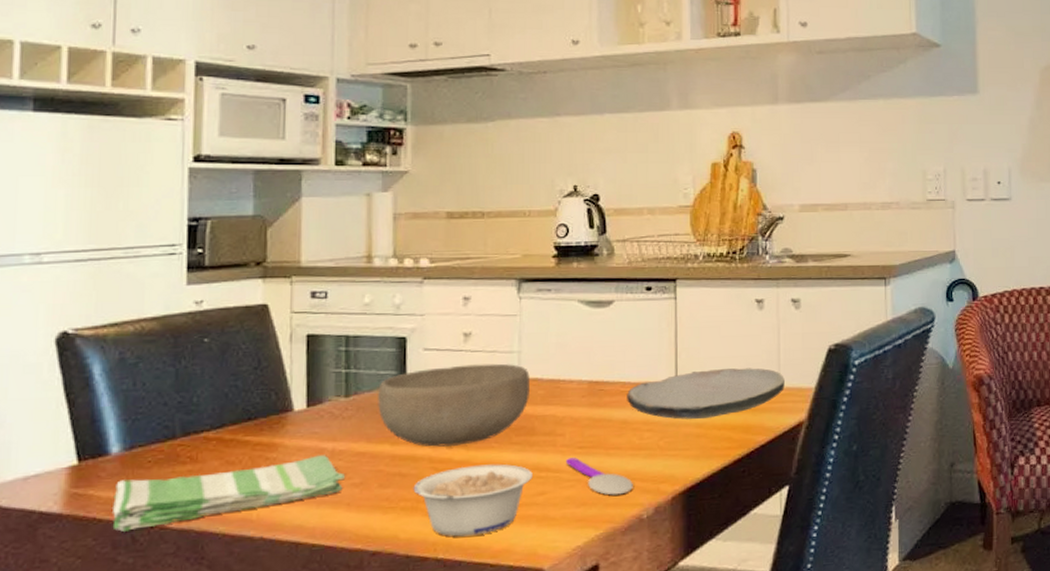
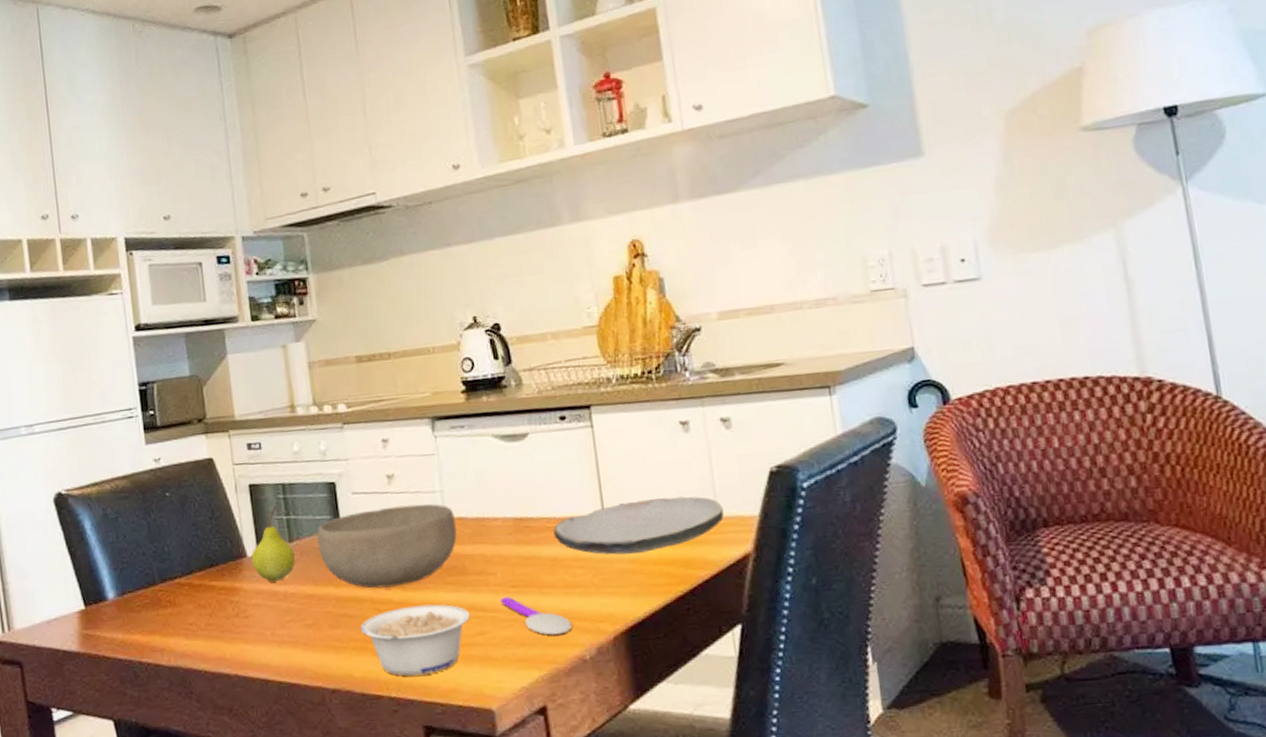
dish towel: present [112,455,346,533] -> none [115,597,300,669]
fruit: none [298,359,349,439] -> present [251,507,295,582]

